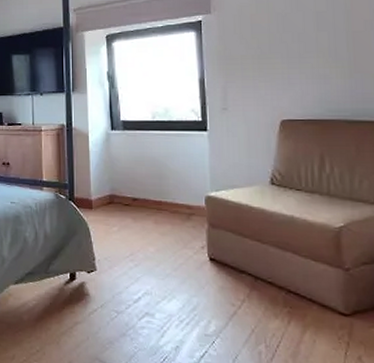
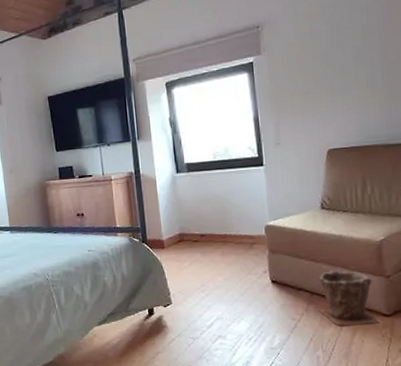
plant pot: none [263,254,337,322] -> present [319,270,381,326]

